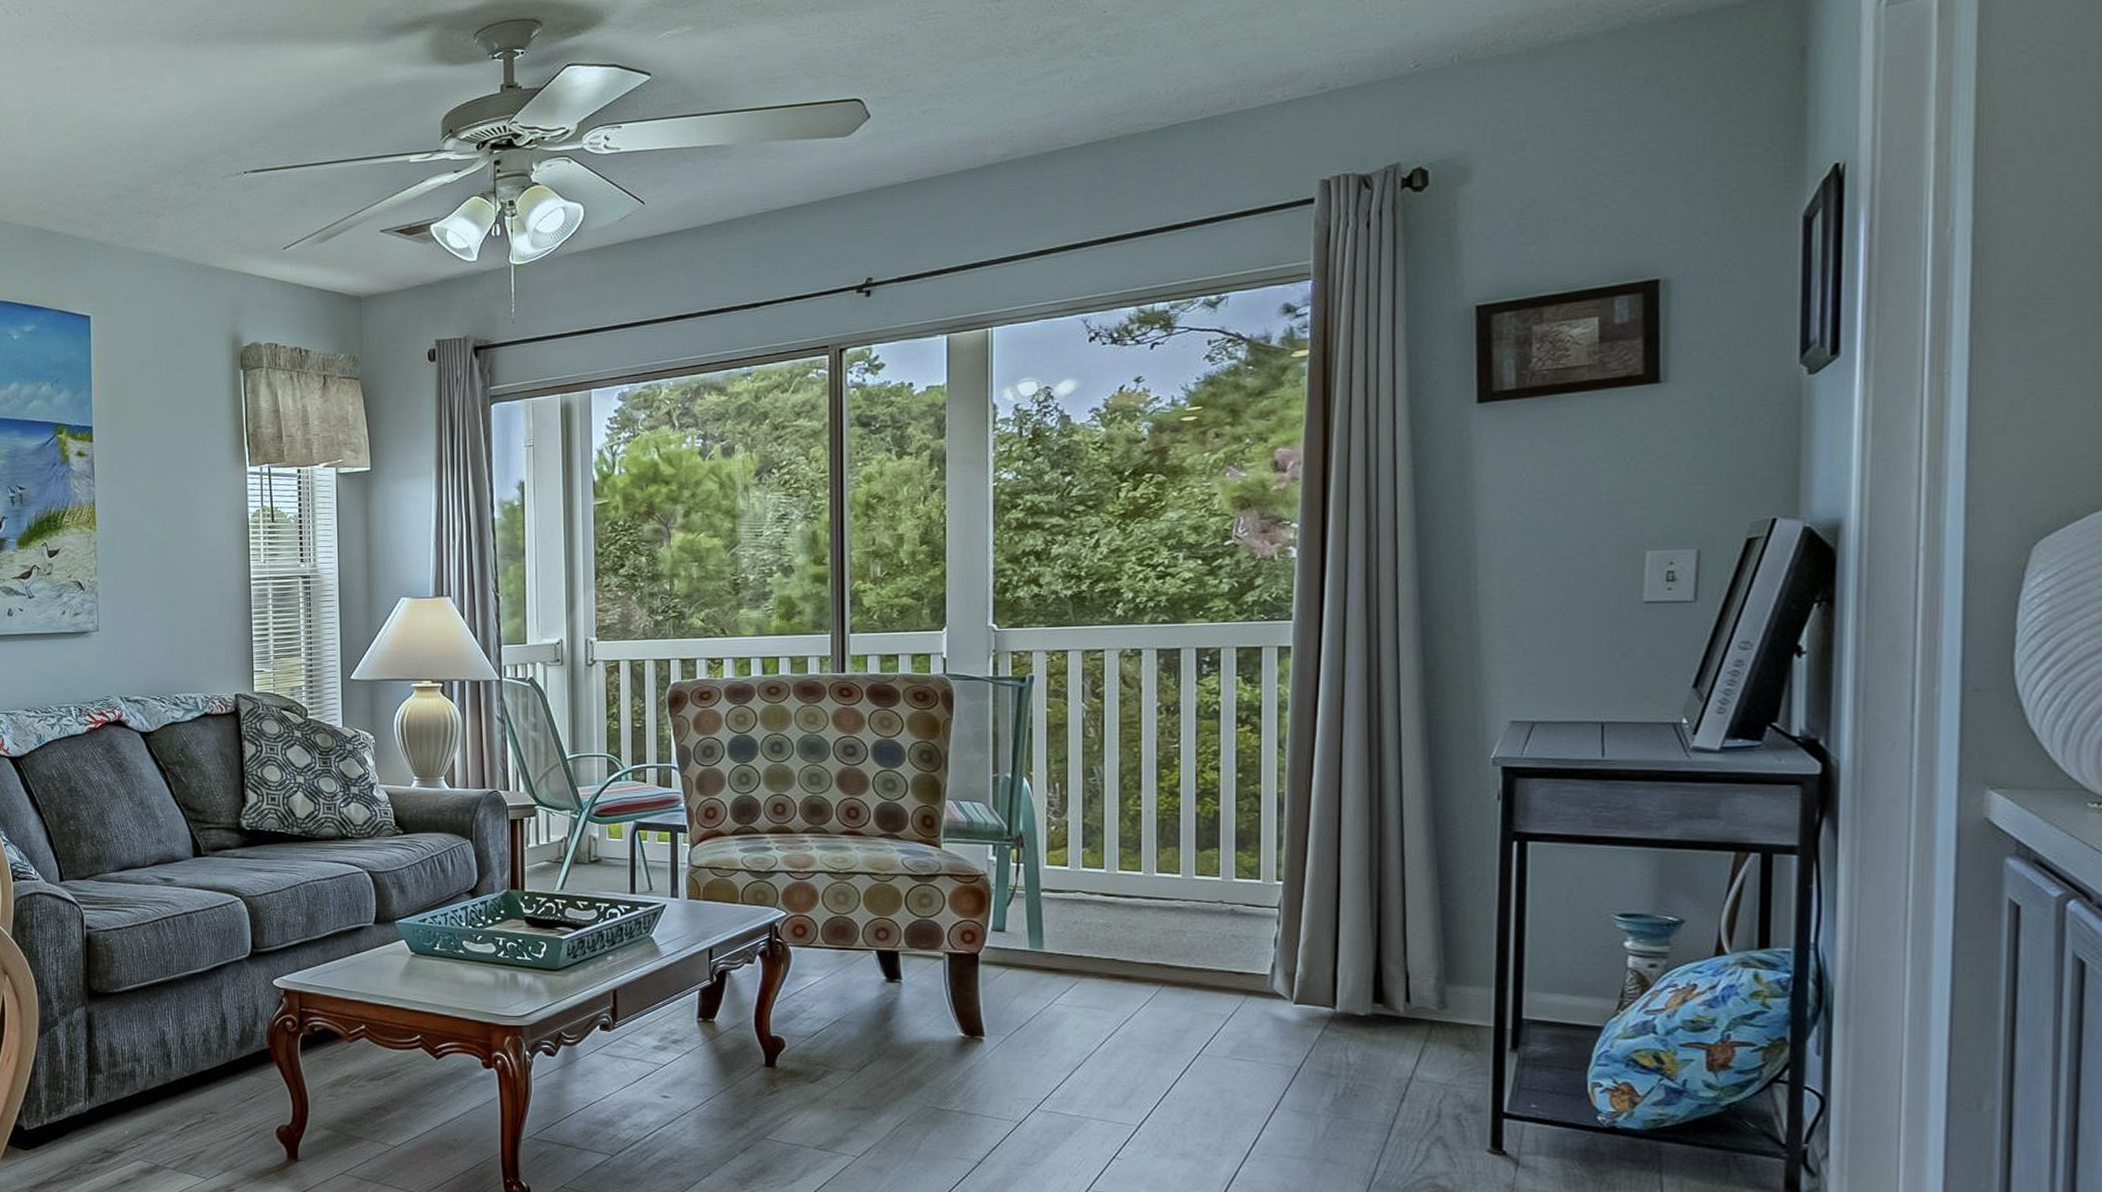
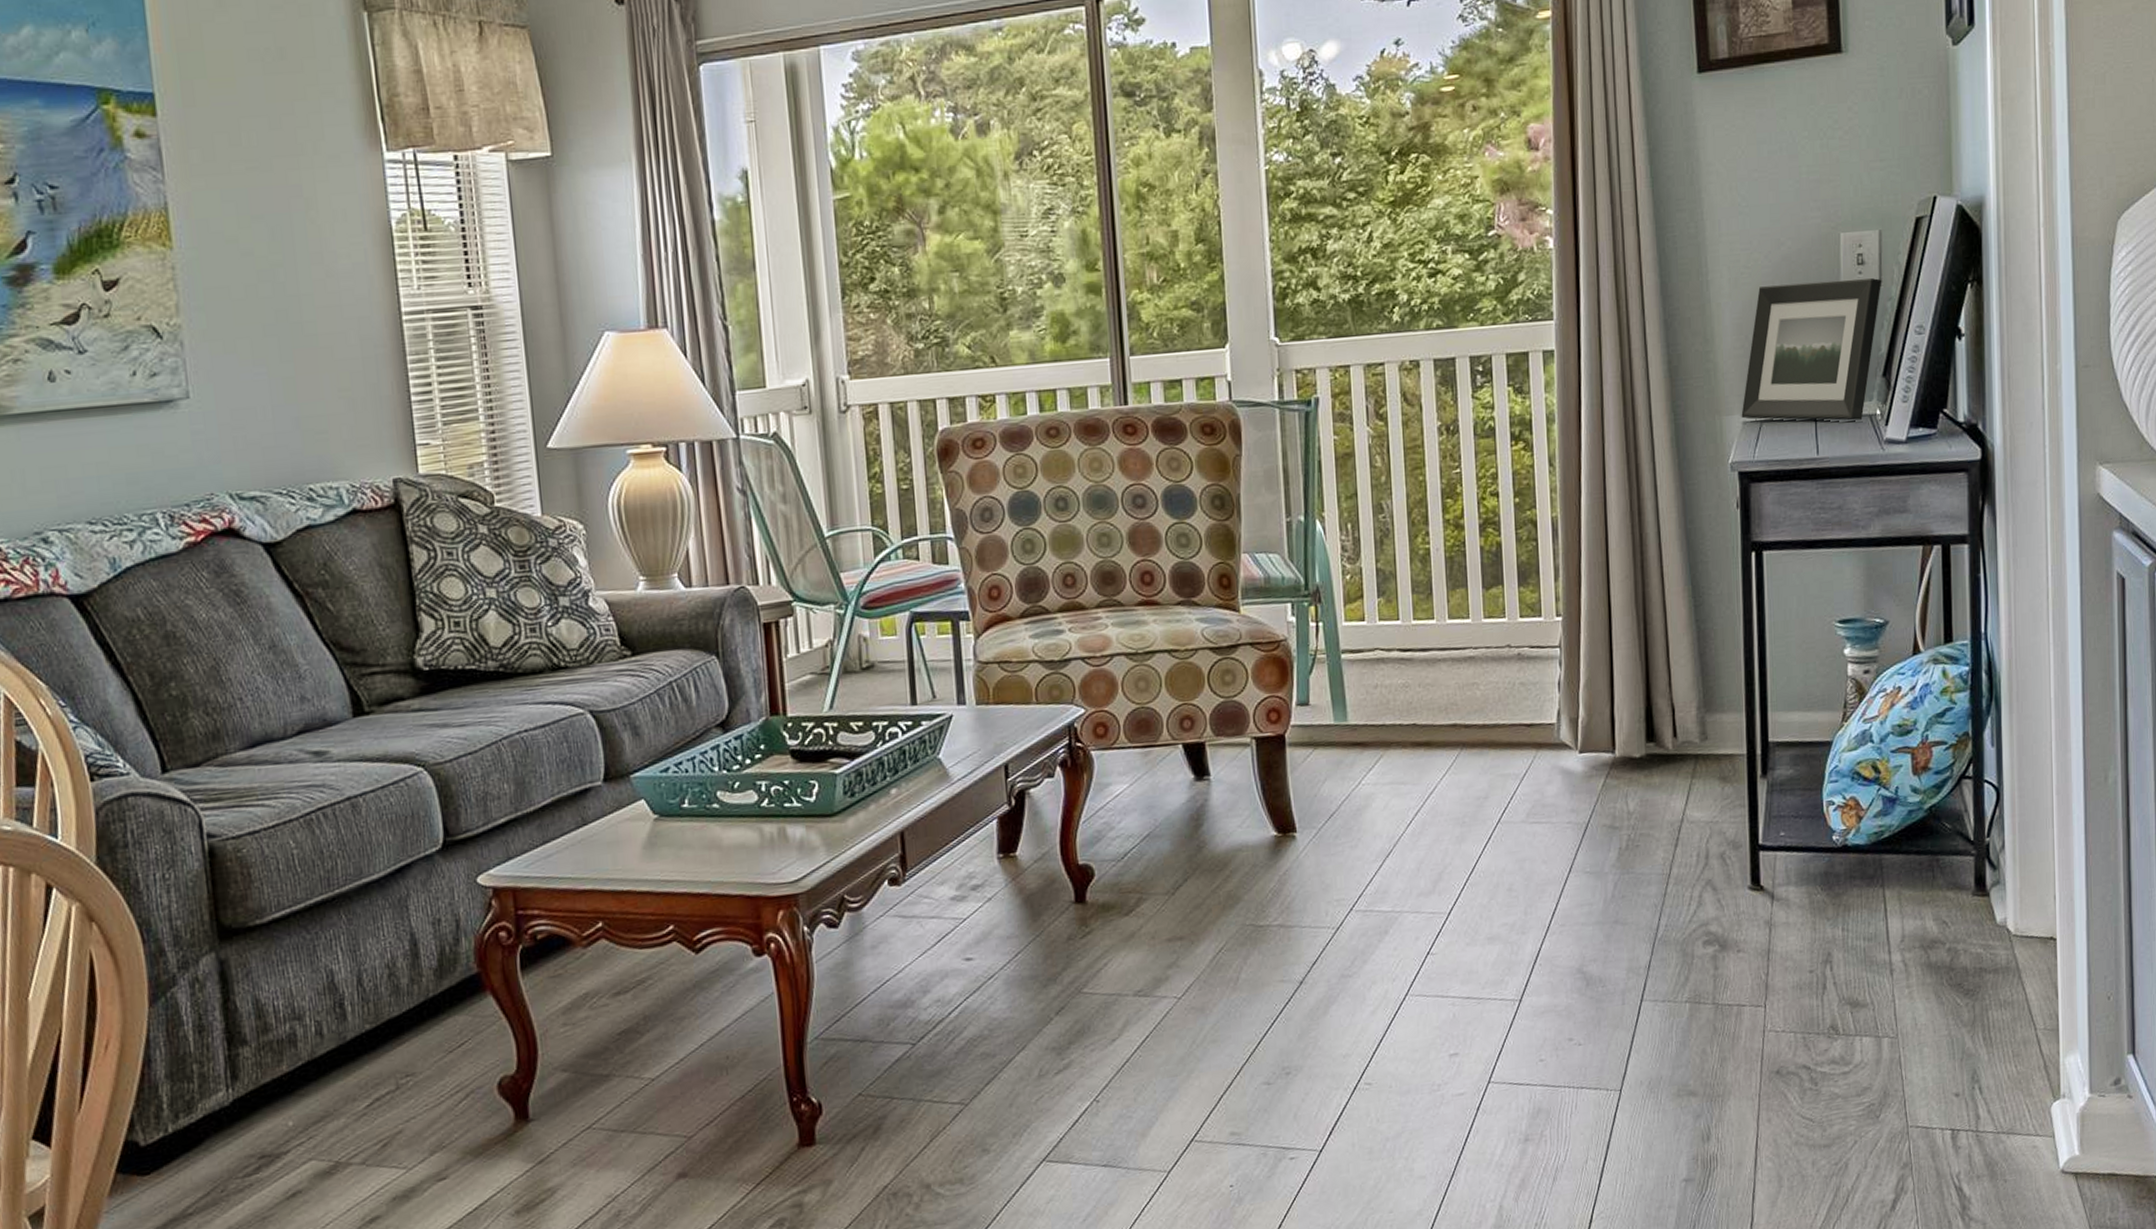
picture frame: none [1509,594,1698,728] -> present [1741,278,1882,421]

